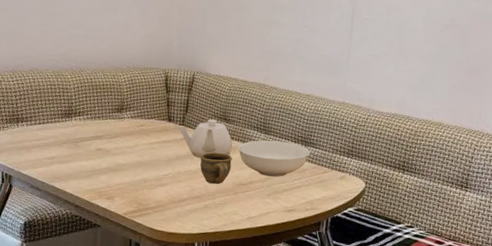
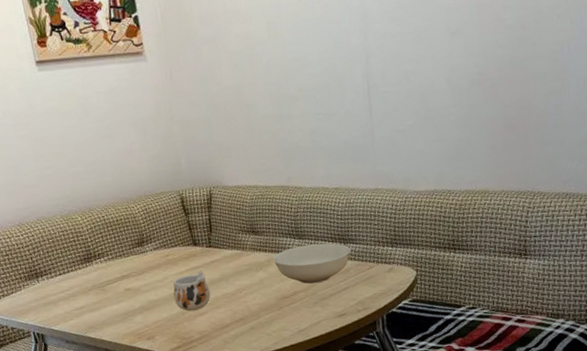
mug: none [140,144,175,181] -> present [173,270,211,311]
teapot: present [178,119,233,158] -> none [205,234,268,279]
cup: present [200,152,232,185] -> none [235,268,271,304]

